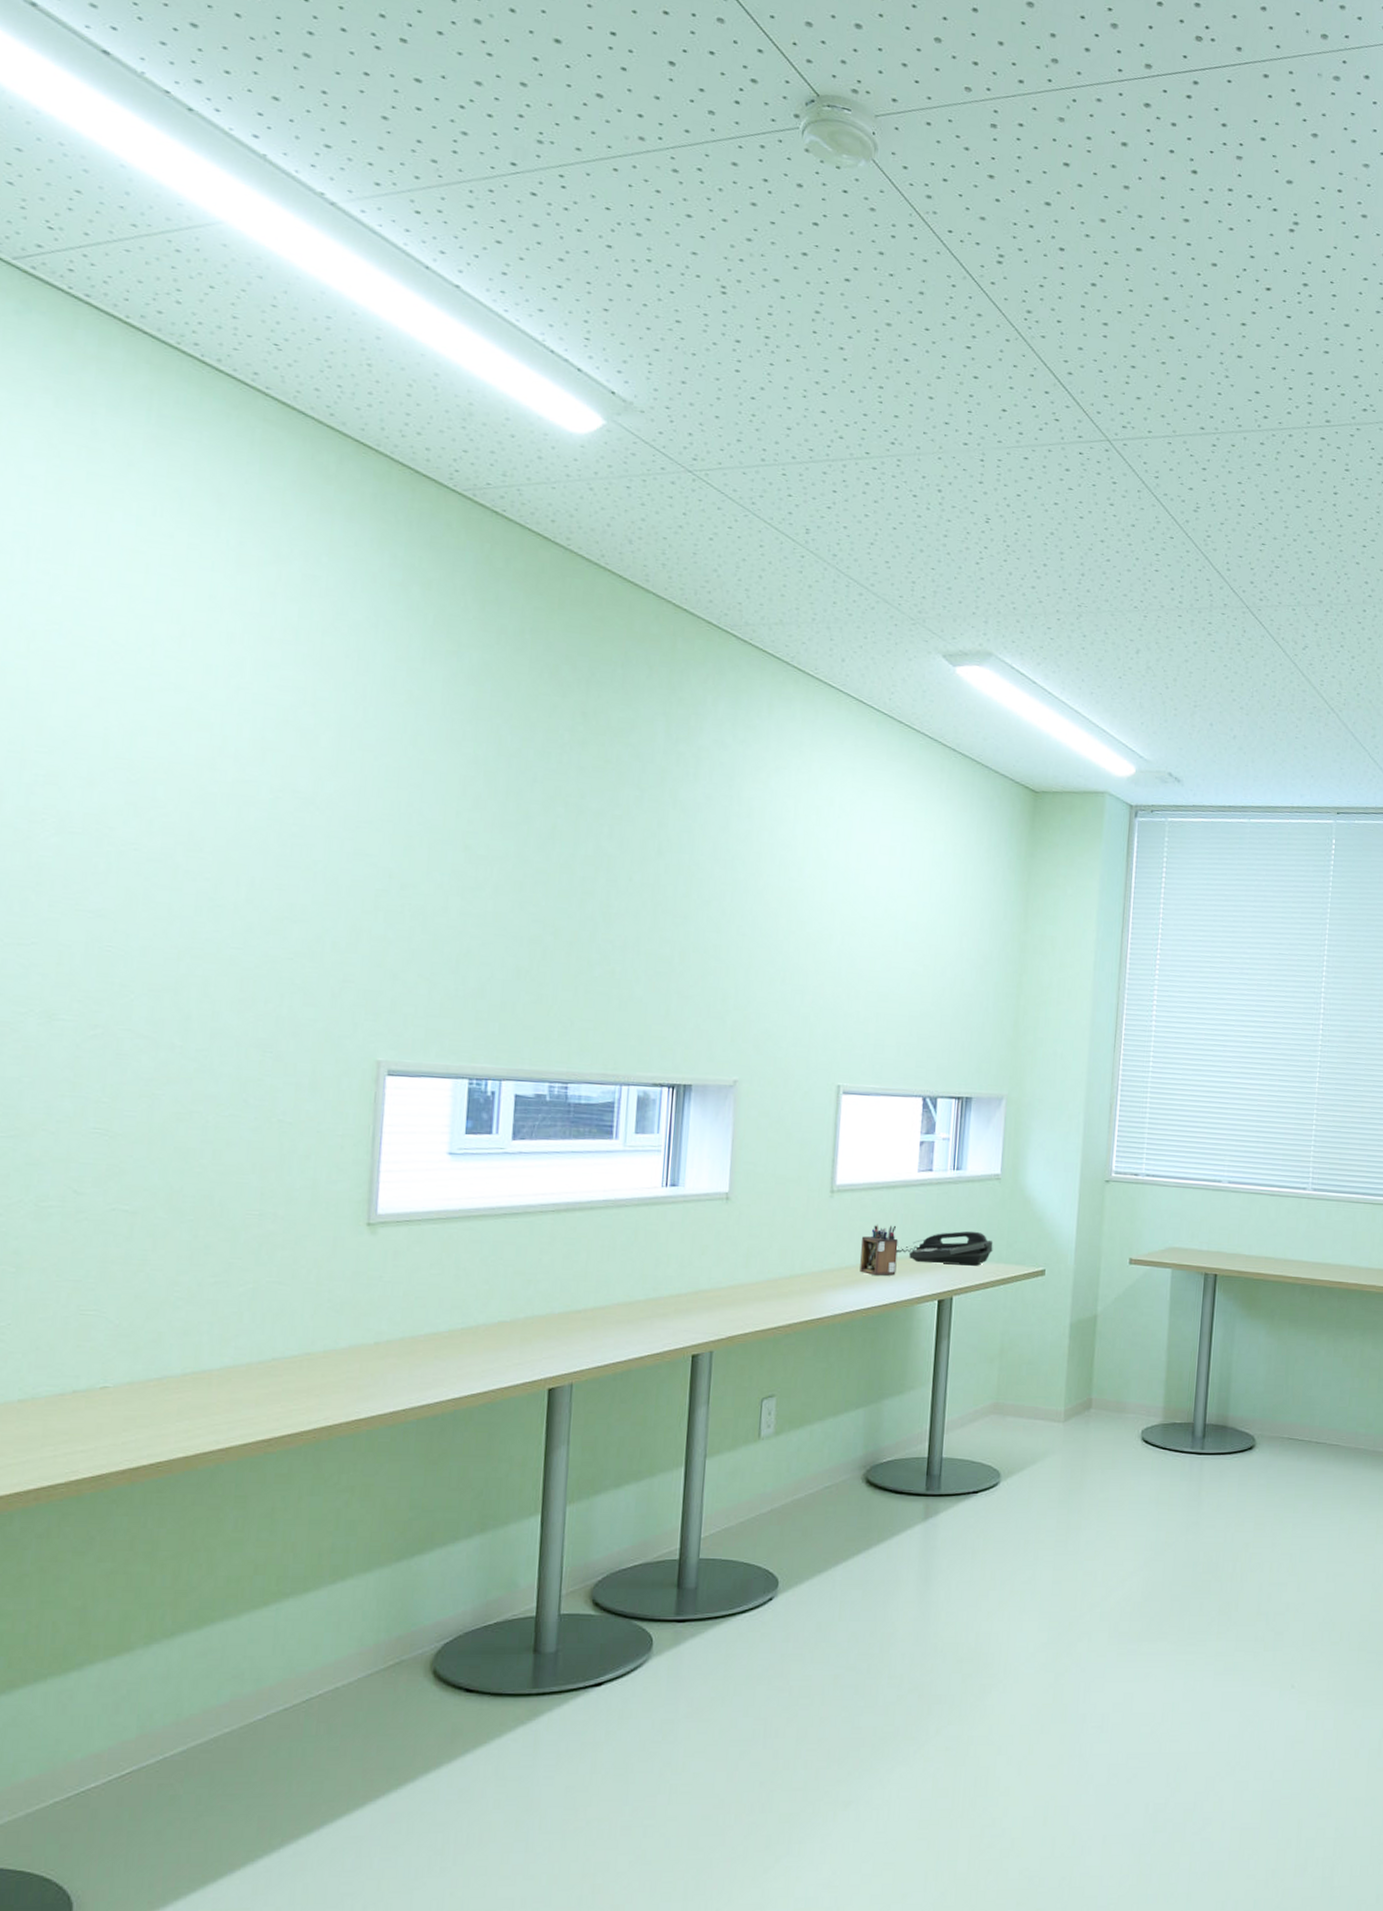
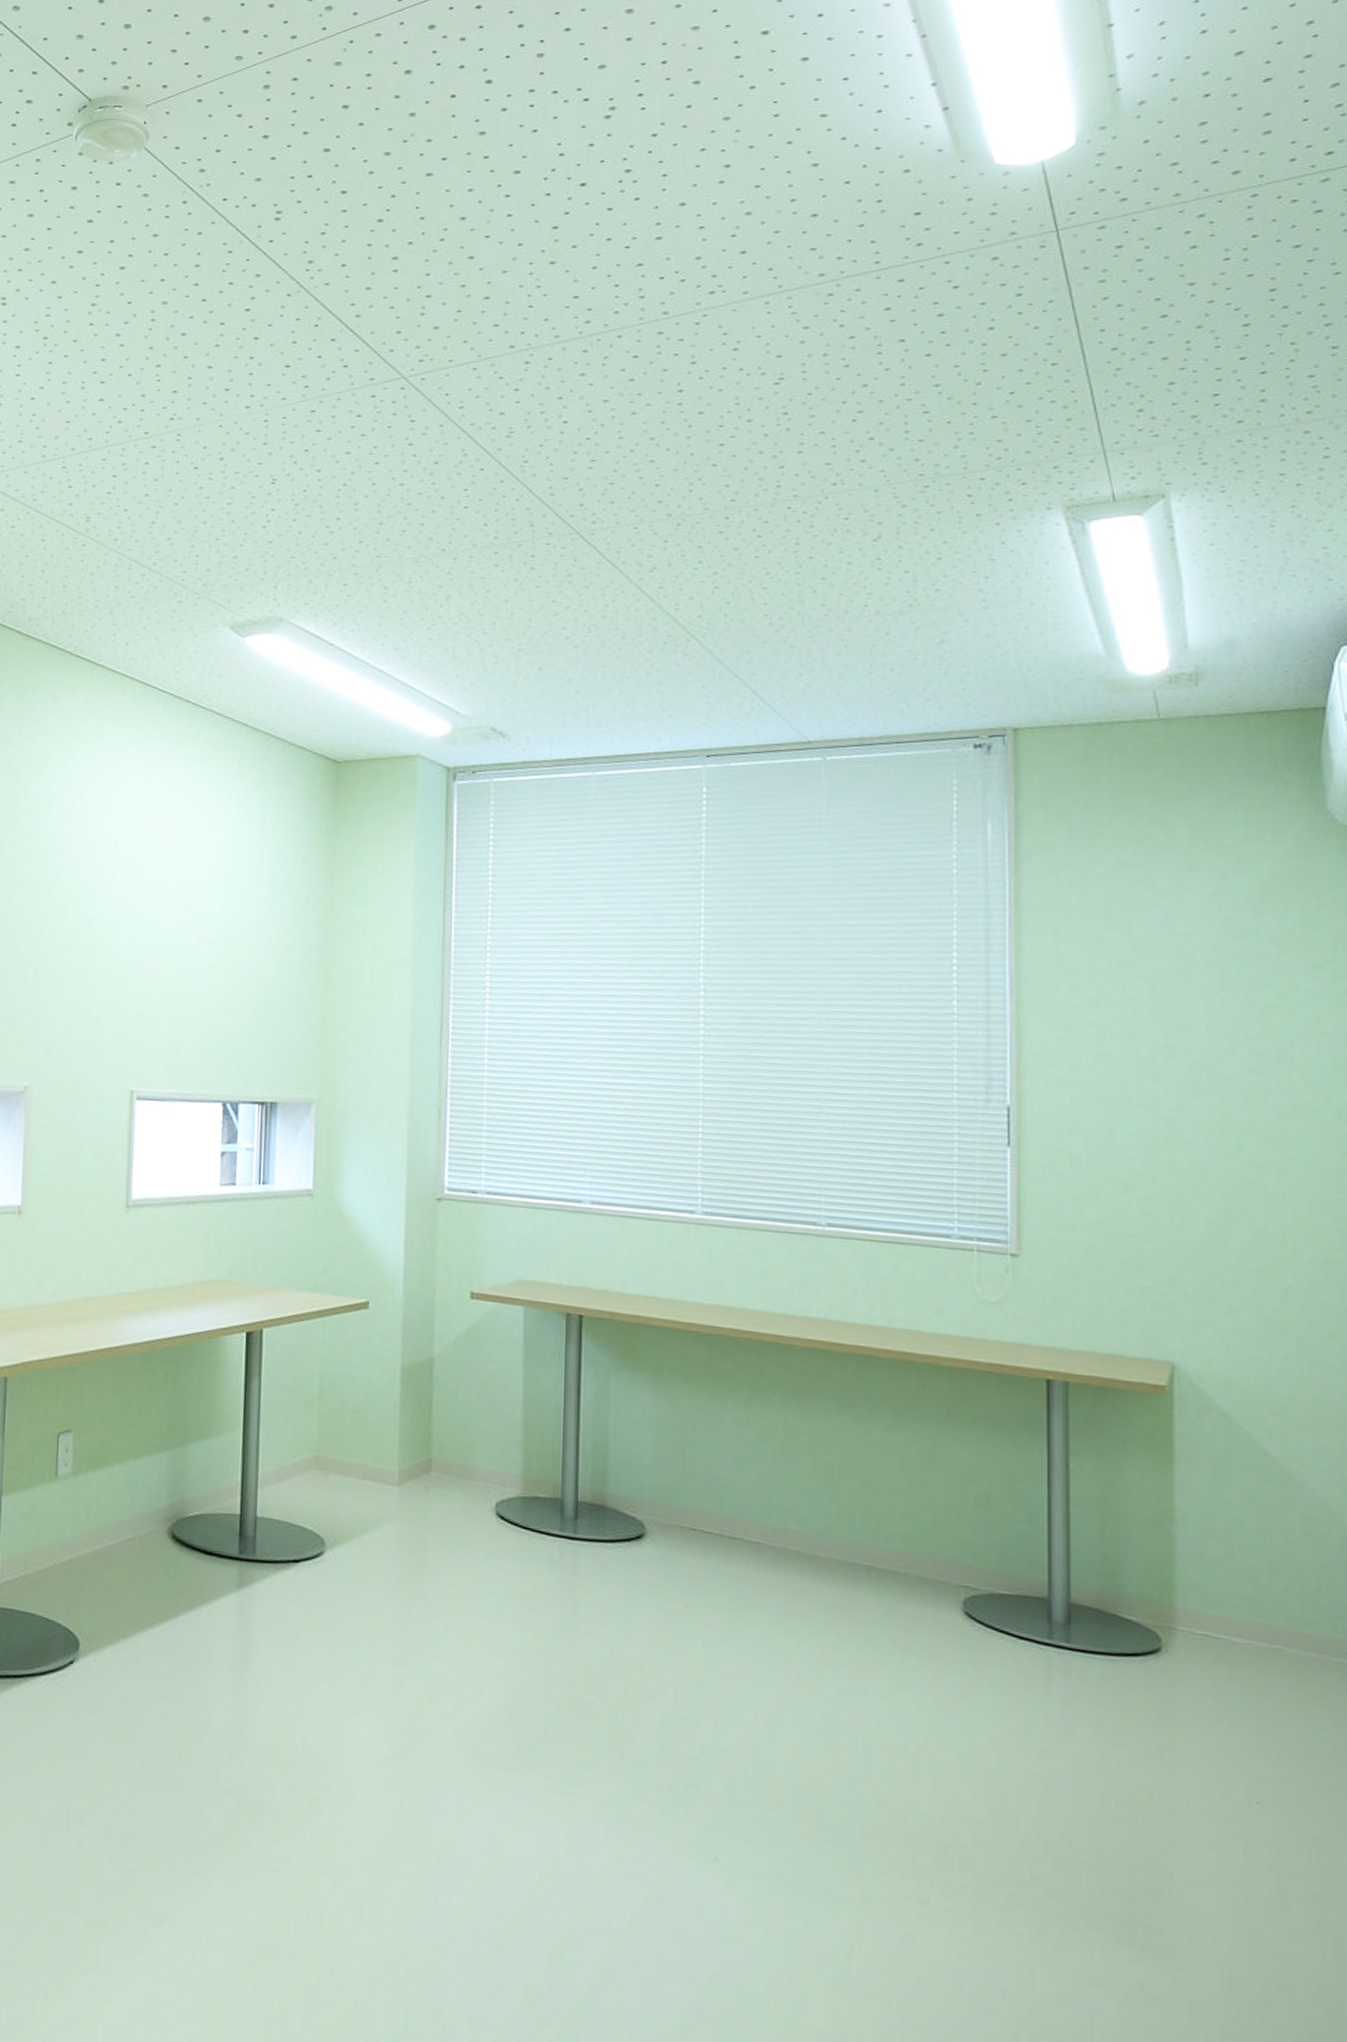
desk organizer: present [860,1224,899,1277] -> none [159,1243,200,1303]
telephone: present [896,1231,993,1266] -> none [198,1253,307,1295]

